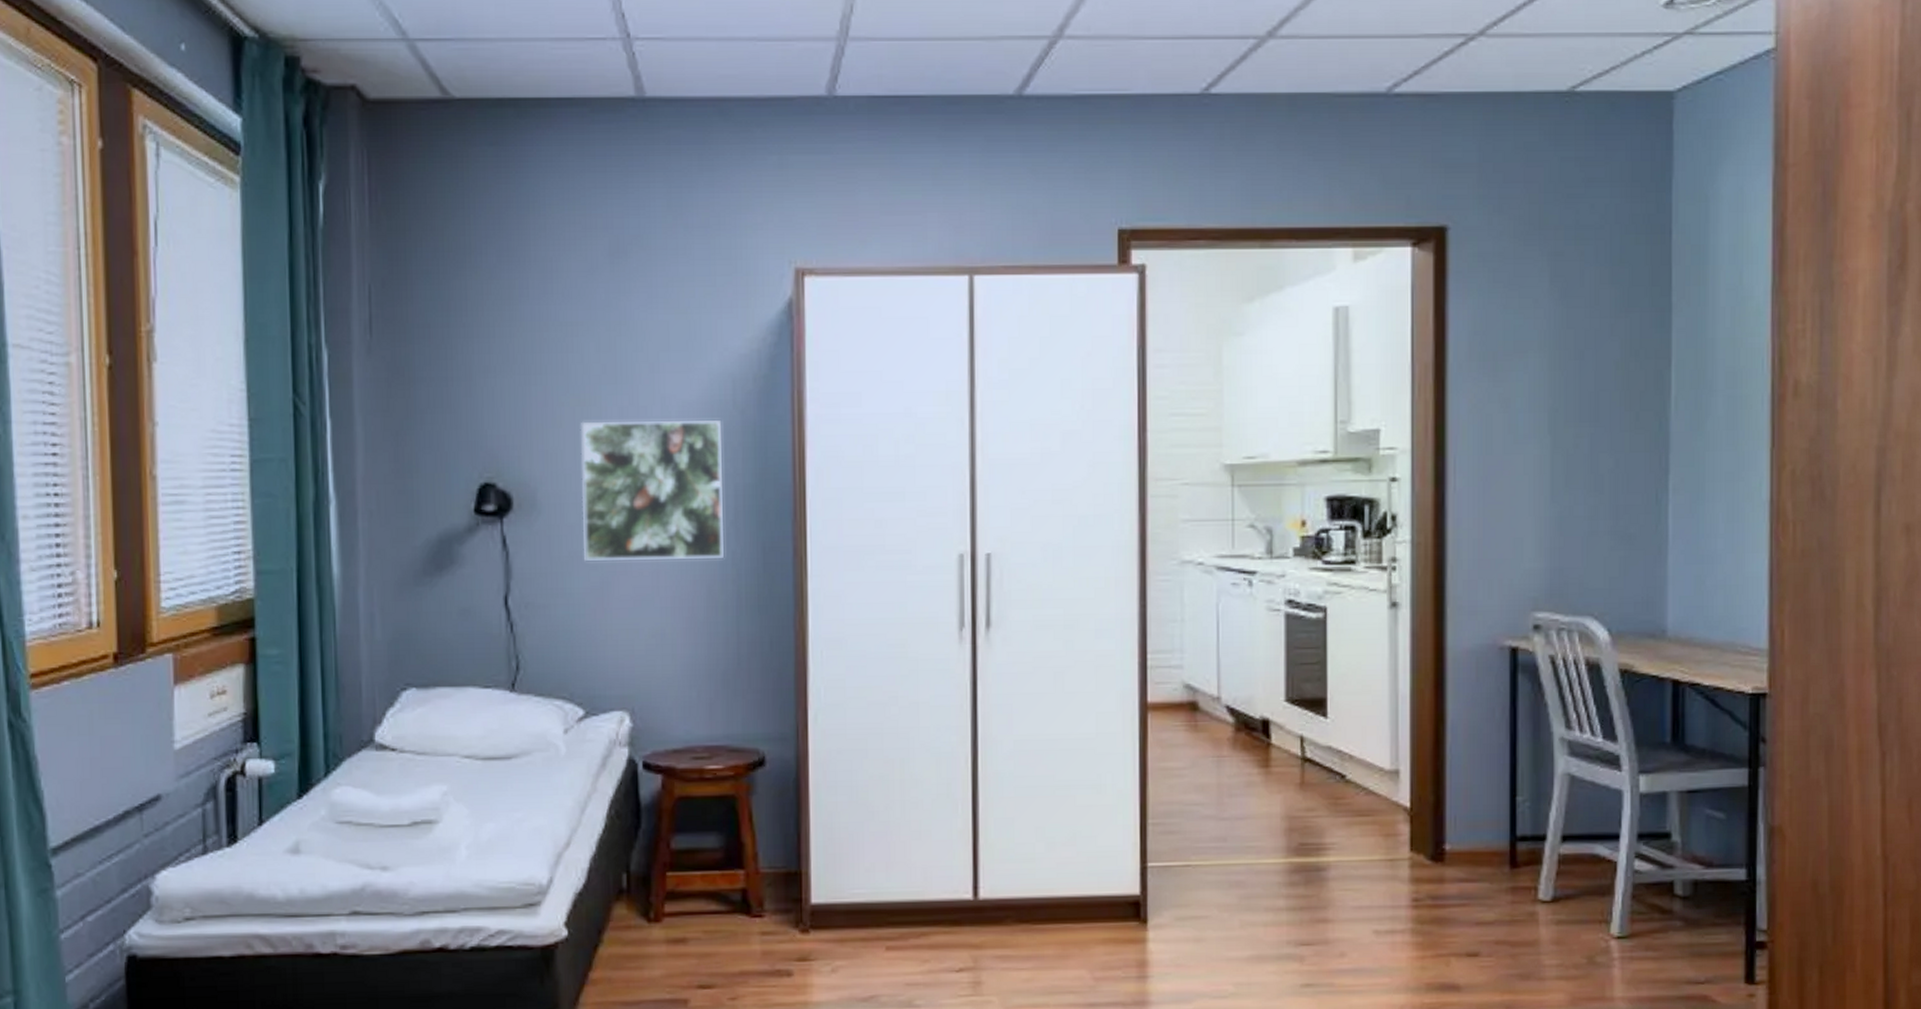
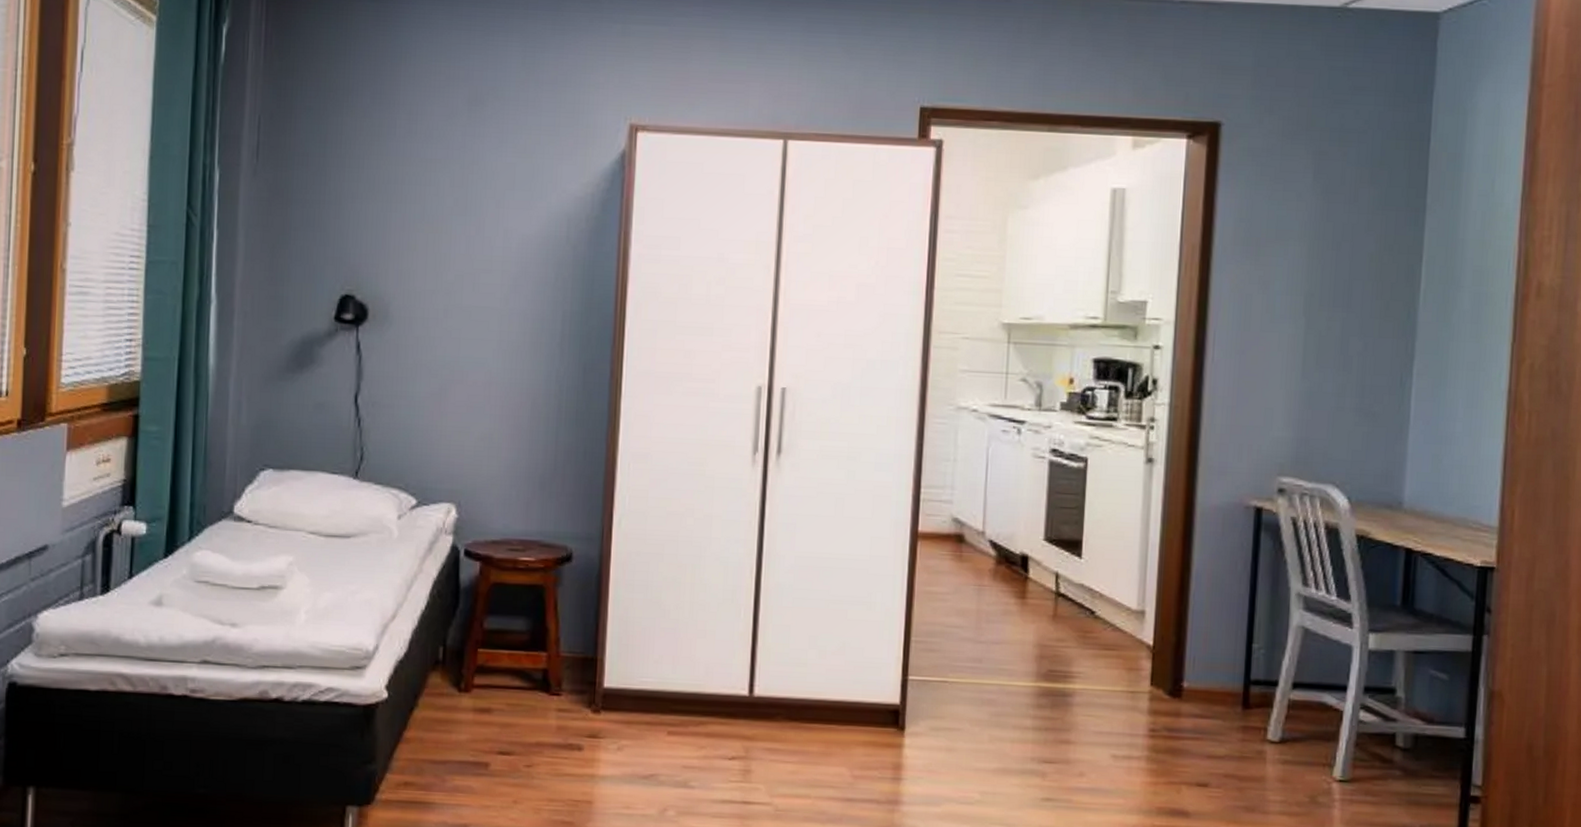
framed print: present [581,420,724,561] -> none [427,246,555,375]

